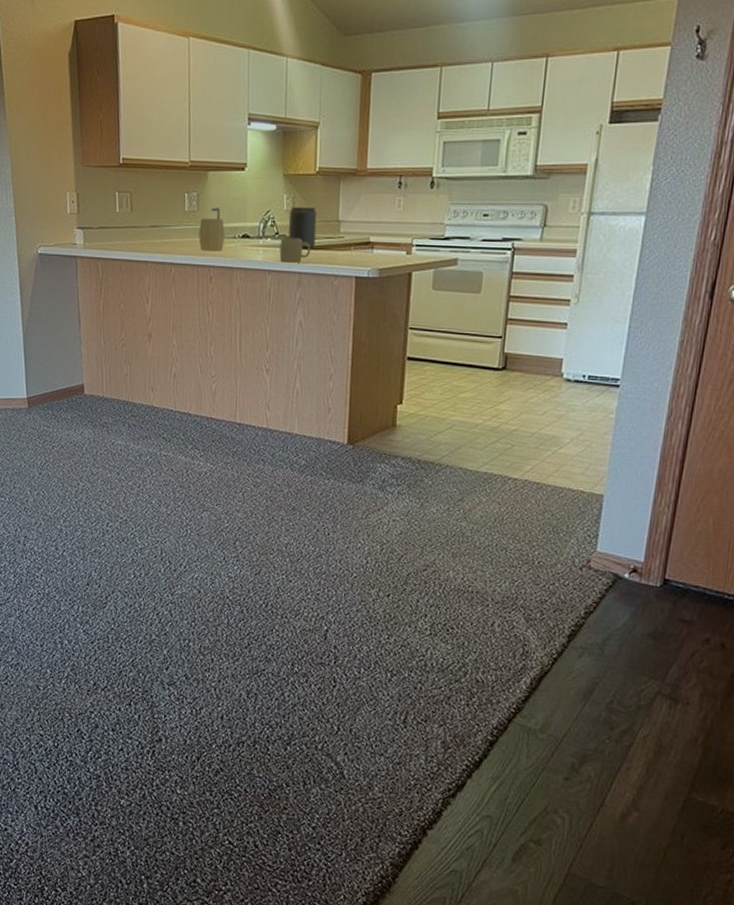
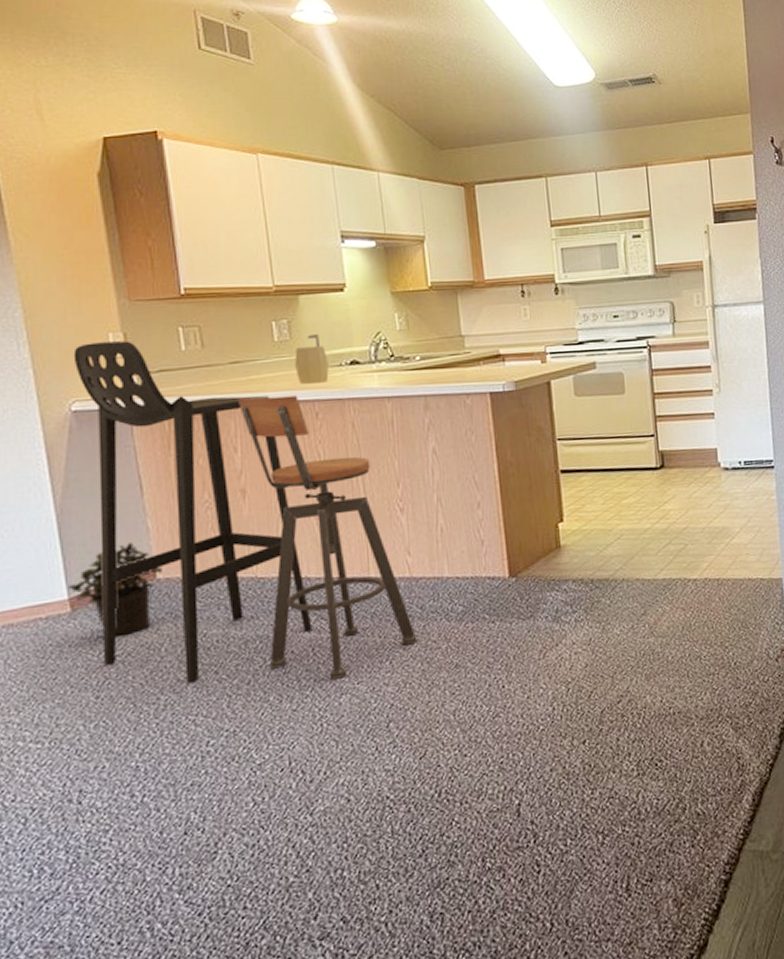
potted plant: none [27,362,89,433] -> present [67,541,162,636]
bar stool: none [42,199,189,478] -> present [73,341,313,683]
bar stool: none [152,256,266,499] -> present [237,395,417,680]
mug: present [279,237,311,264] -> none [397,358,435,388]
soda can: present [288,207,318,249] -> none [403,325,439,370]

